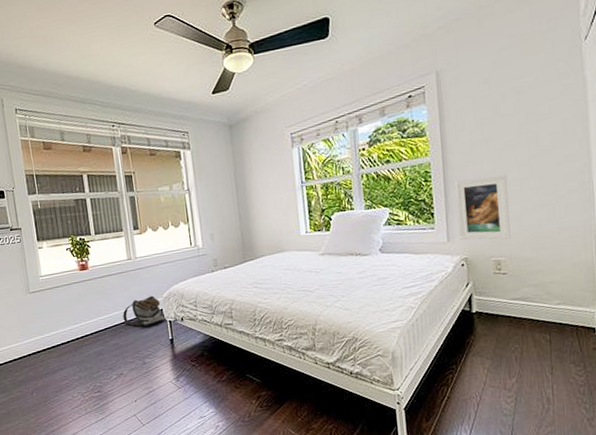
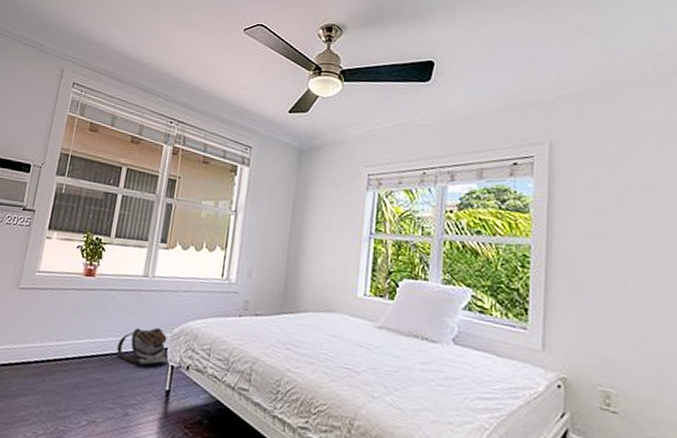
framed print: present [454,174,511,240] -> none [557,275,627,368]

